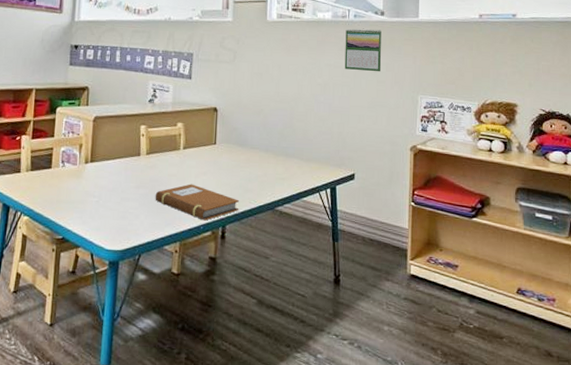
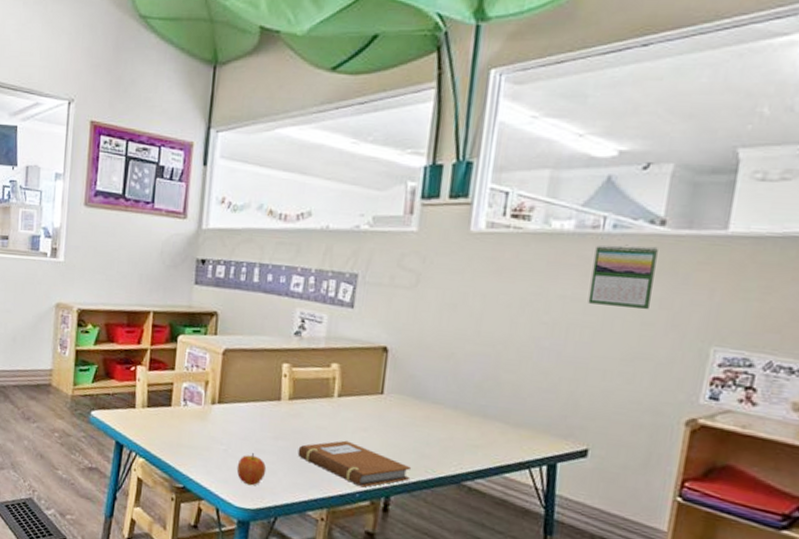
apple: none [107,202,131,230] -> present [236,453,267,486]

